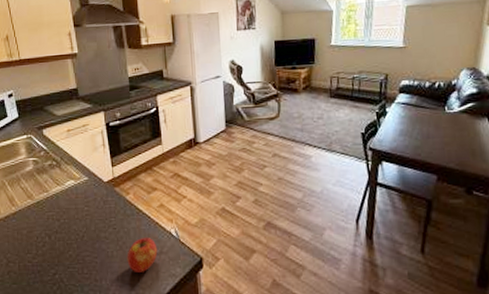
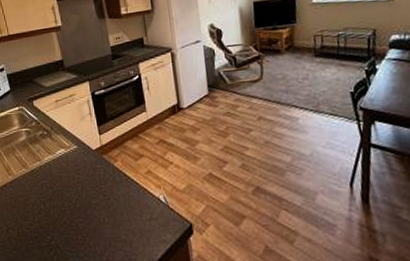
apple: present [127,238,158,272] -> none [118,204,148,238]

